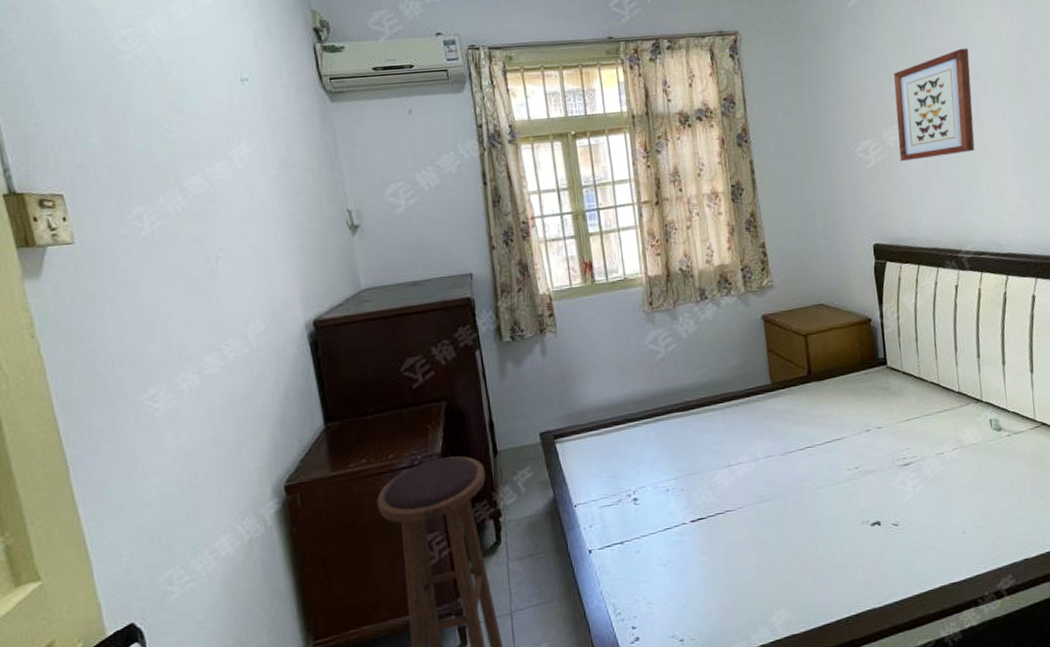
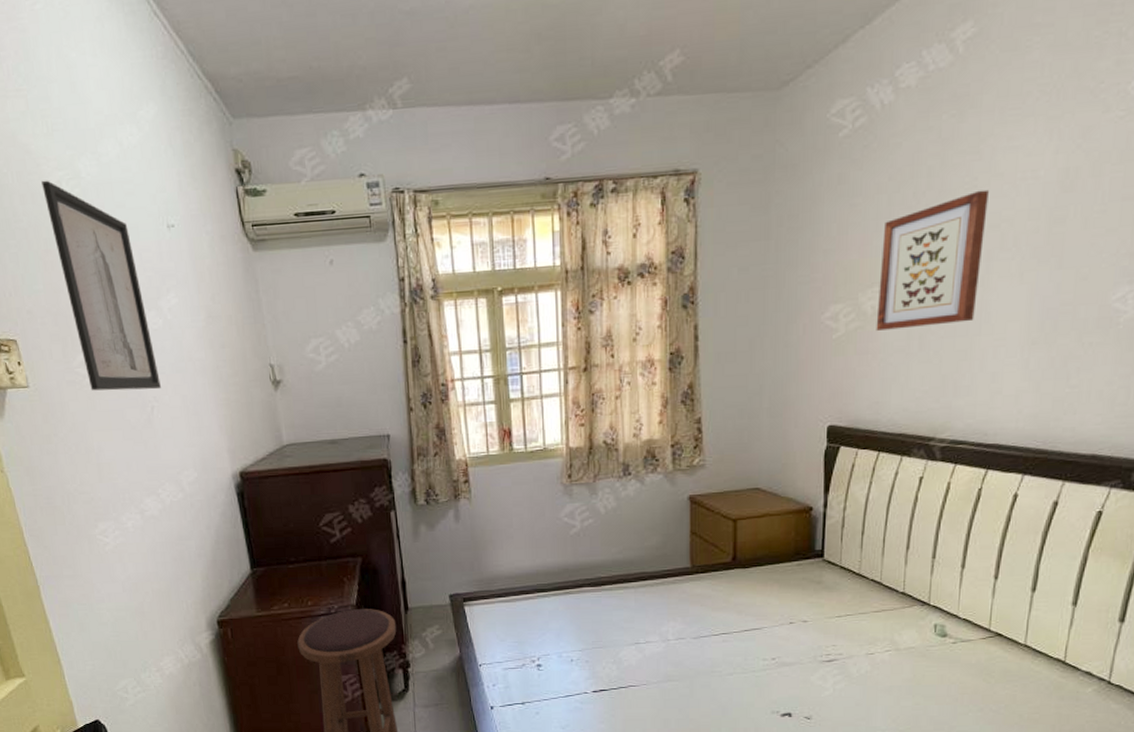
wall art: none [105,37,228,244] -> present [41,180,161,391]

